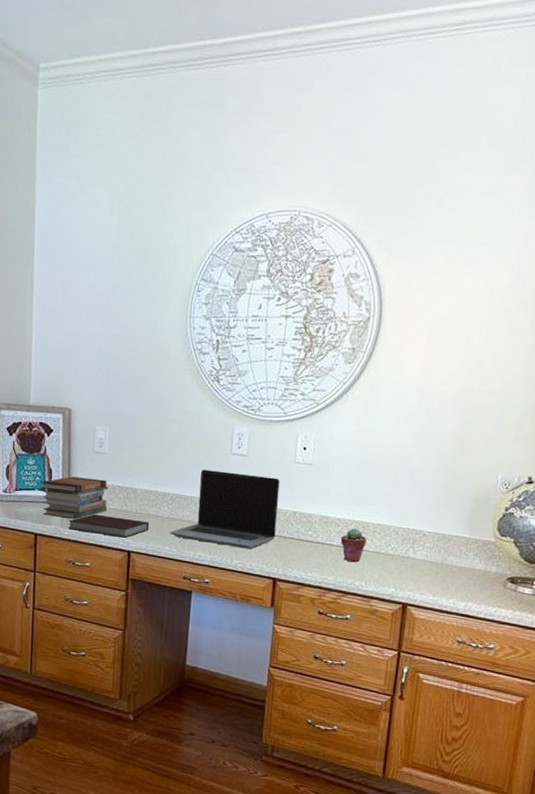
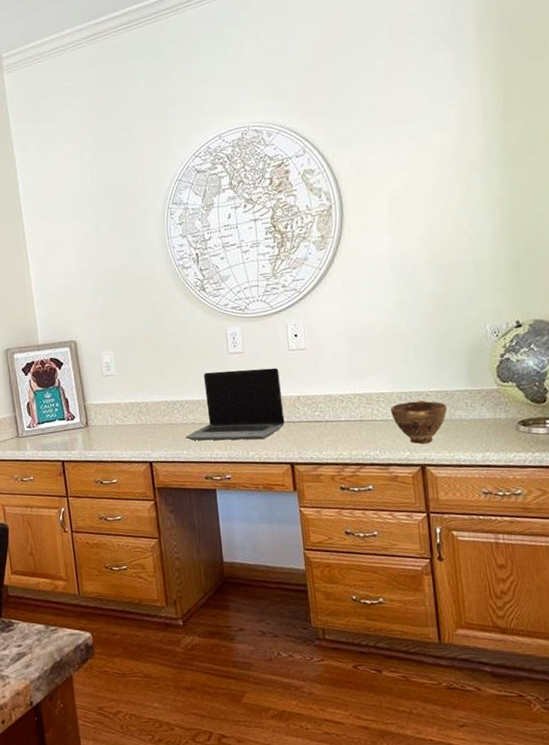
book stack: present [39,476,108,520] -> none [59,399,123,442]
notebook: present [68,514,150,538] -> none [90,431,166,452]
potted succulent: present [340,528,367,563] -> none [347,401,373,434]
bowl: none [384,538,441,583] -> present [391,400,447,444]

